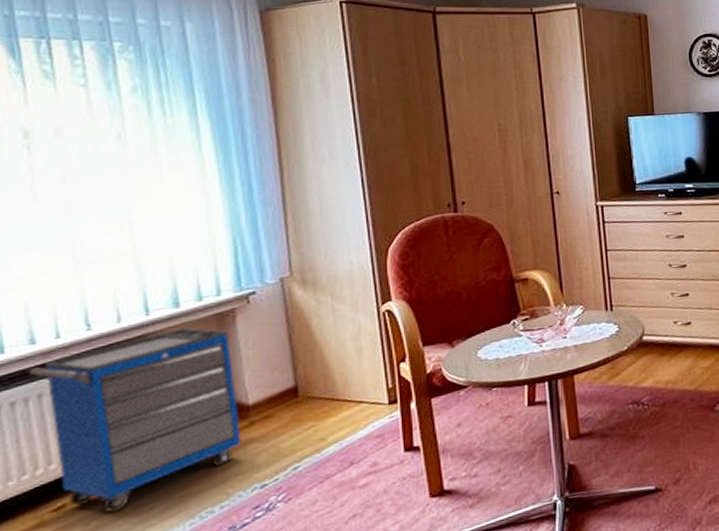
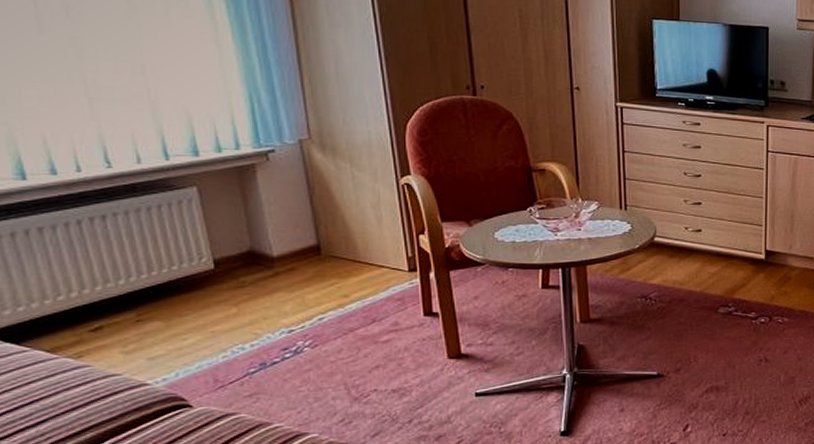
cabinet: present [28,327,242,513] -> none [52,177,268,339]

